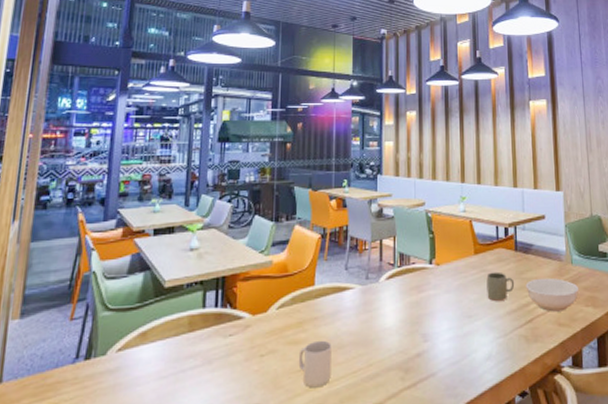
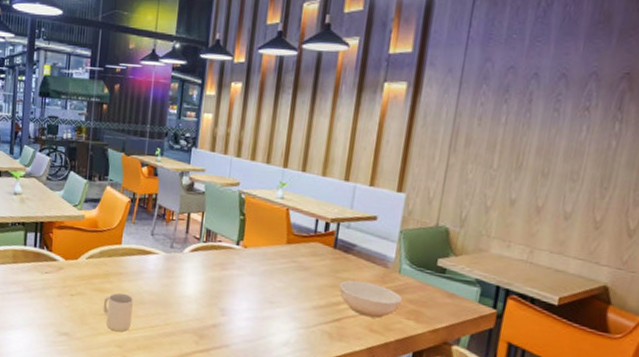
mug: present [486,272,515,301] -> none [293,264,327,295]

